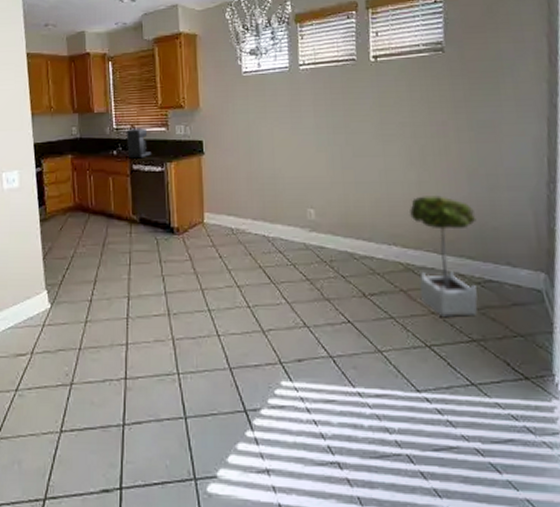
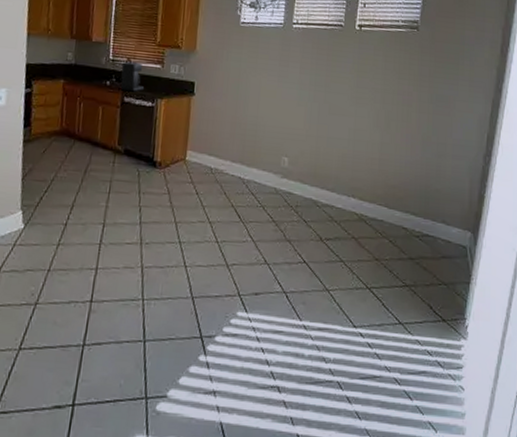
potted tree: present [409,194,478,317] -> none [368,155,424,265]

